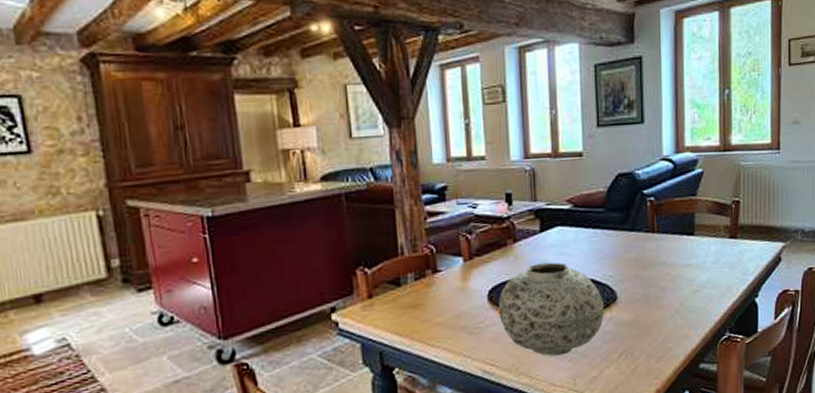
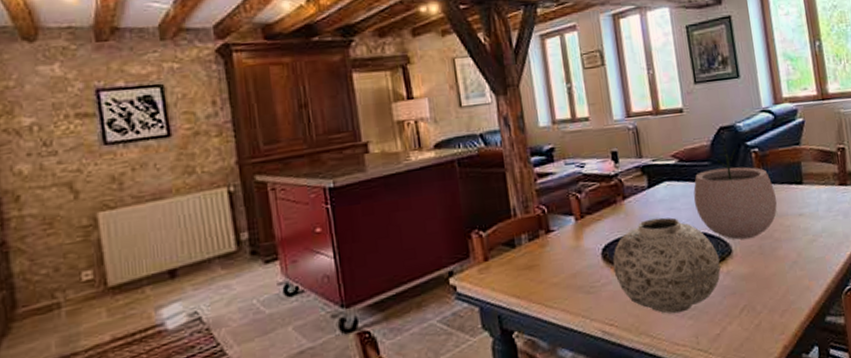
plant pot: none [584,192,667,287] -> present [693,145,777,240]

